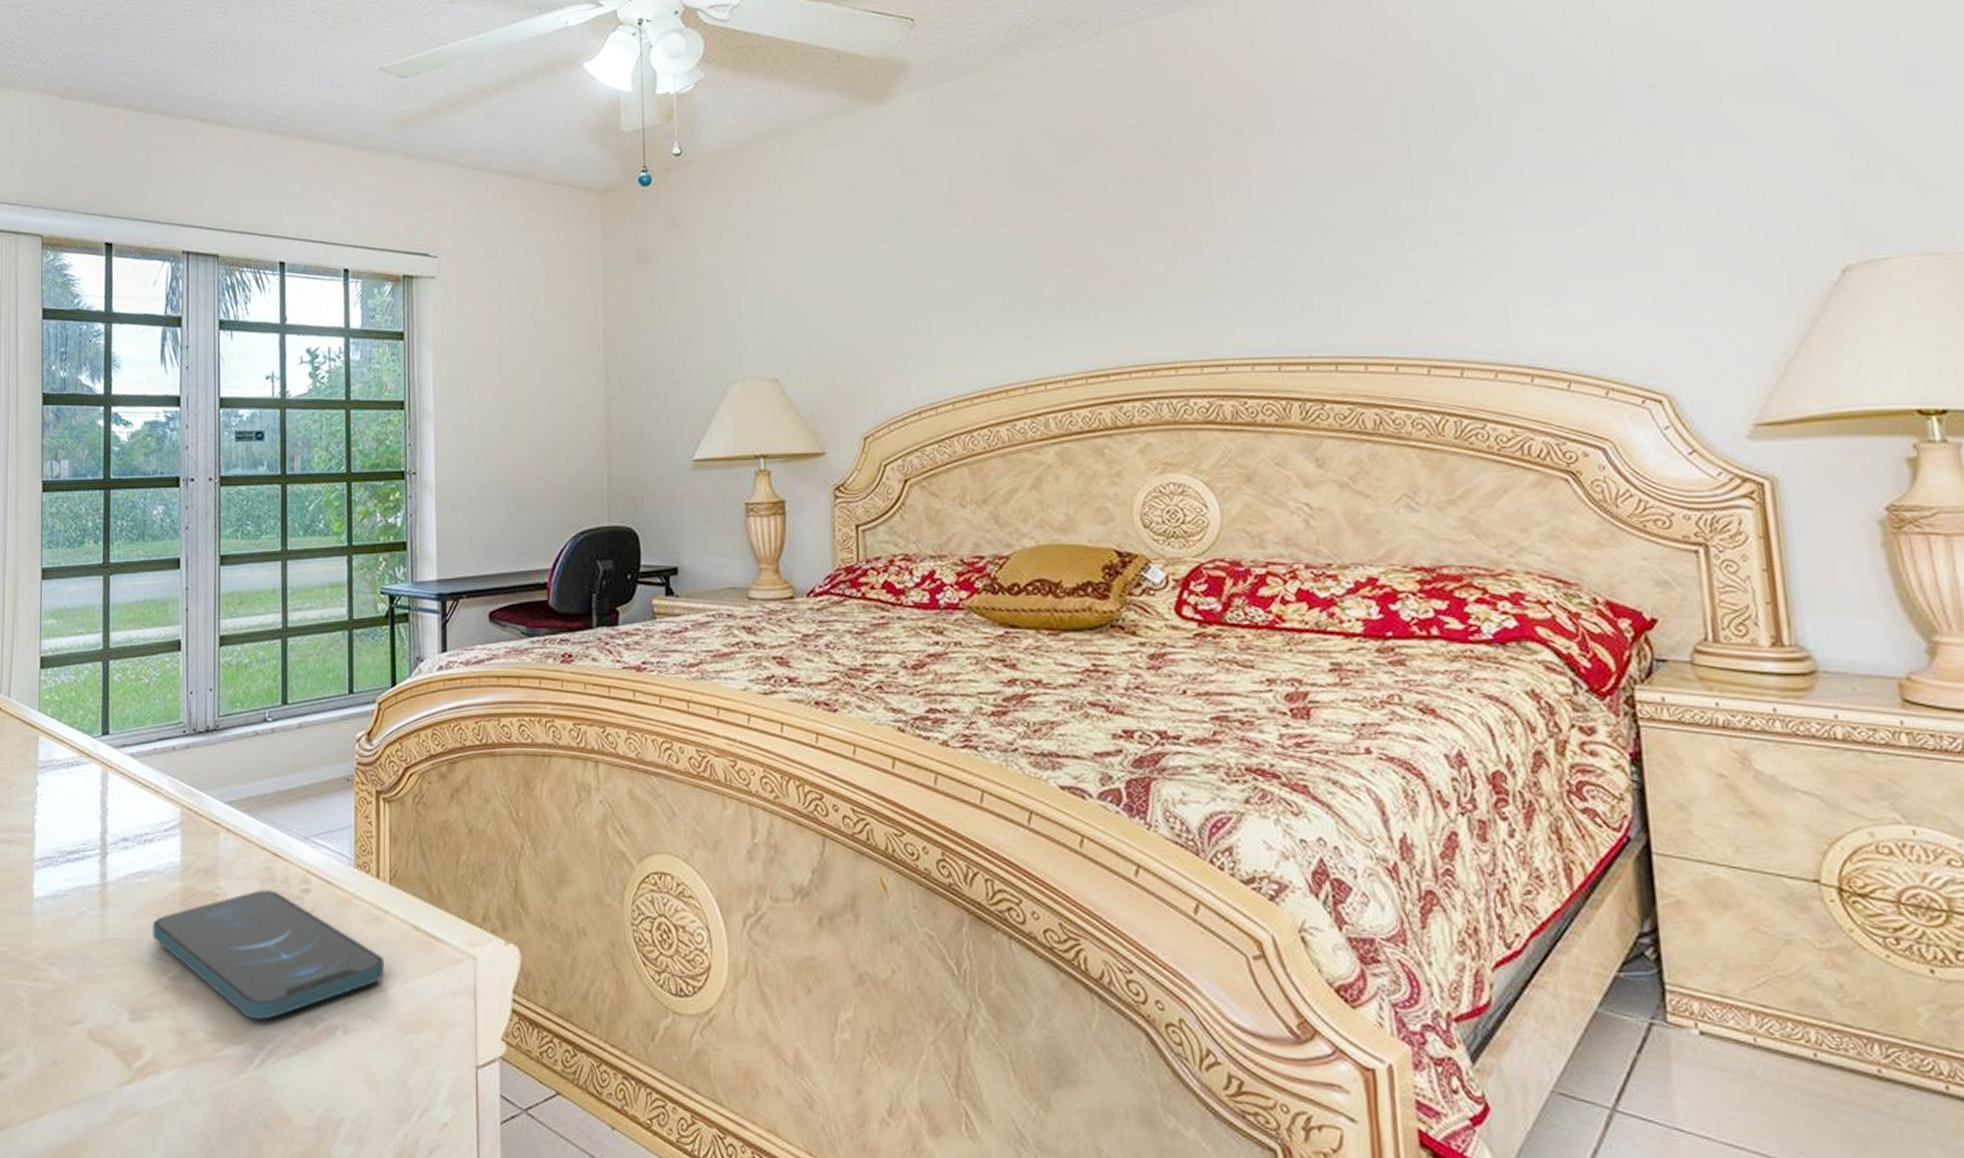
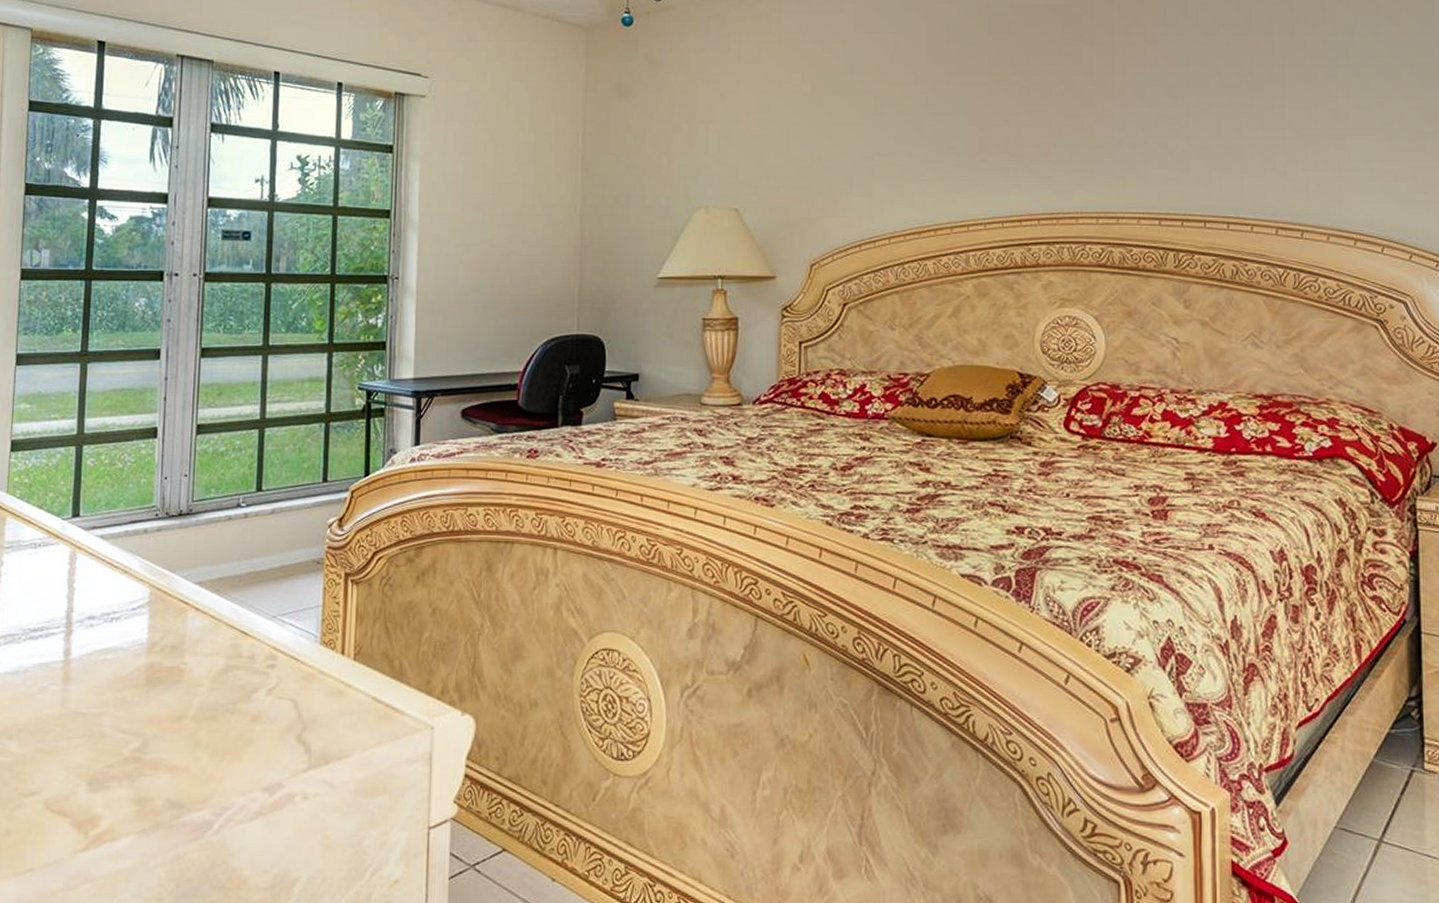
smartphone: present [152,889,385,1021] -> none [115,665,346,789]

